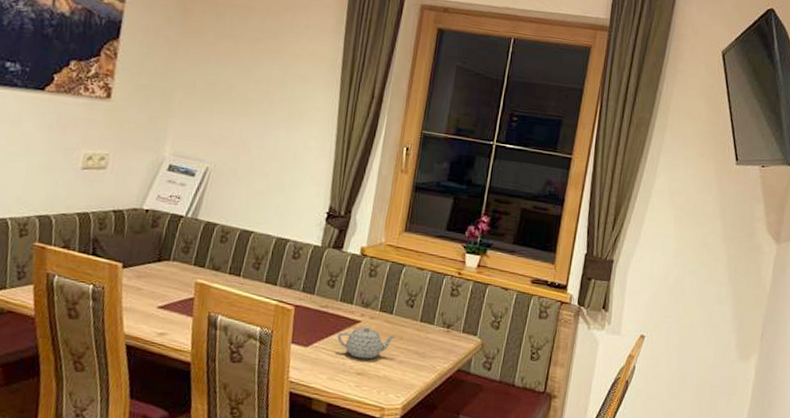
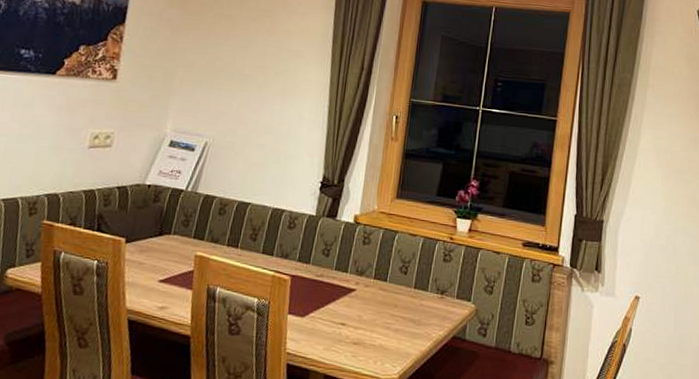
teapot: present [337,326,397,359] -> none [333,294,392,328]

